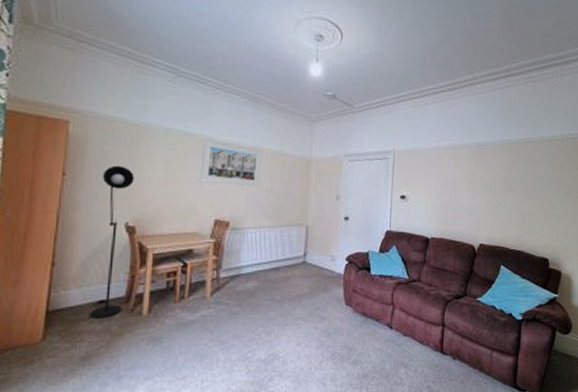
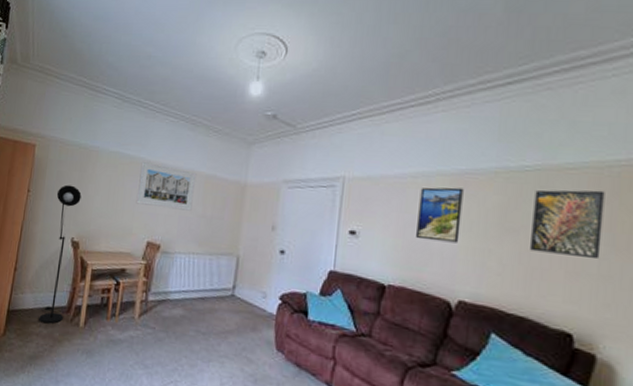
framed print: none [450,156,481,200] -> present [416,187,464,243]
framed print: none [523,156,565,205] -> present [530,190,605,260]

